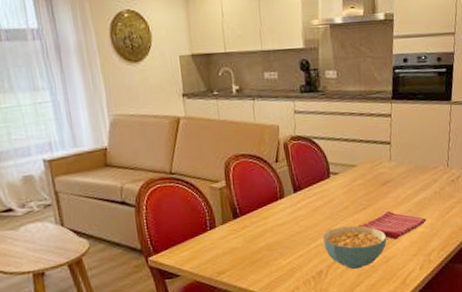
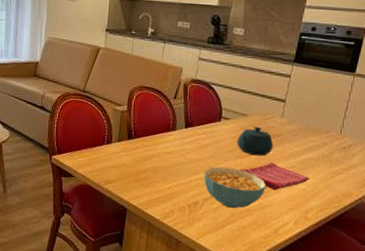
teapot: none [350,175,387,208] -> present [237,126,274,156]

